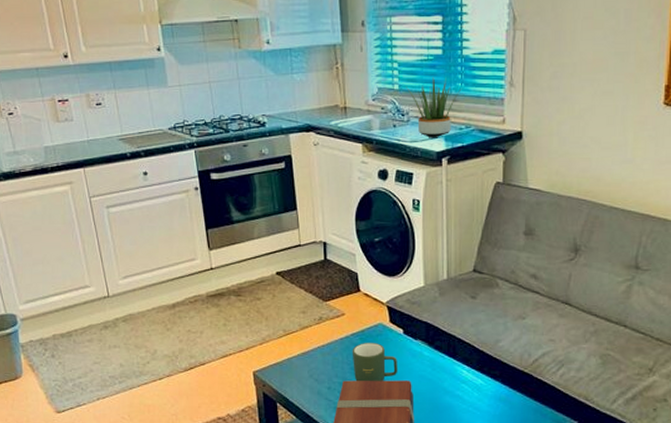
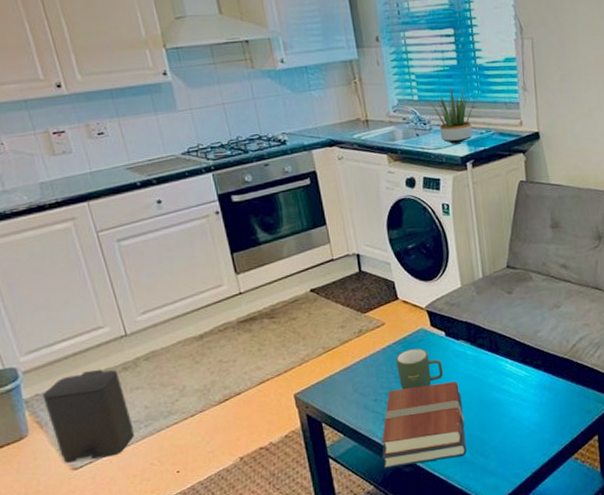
pedal bin: none [35,324,109,406] -> present [42,369,134,463]

